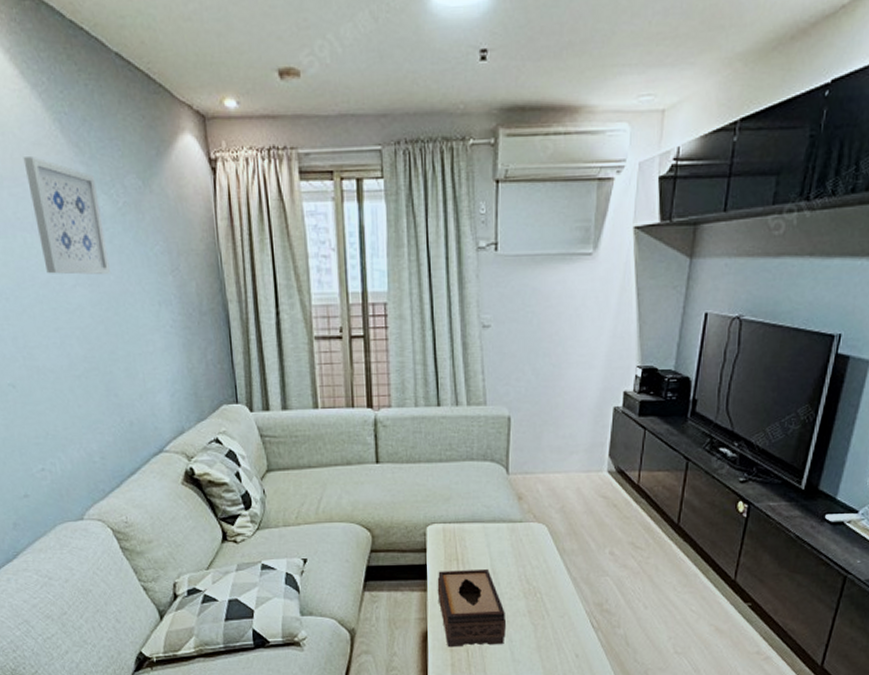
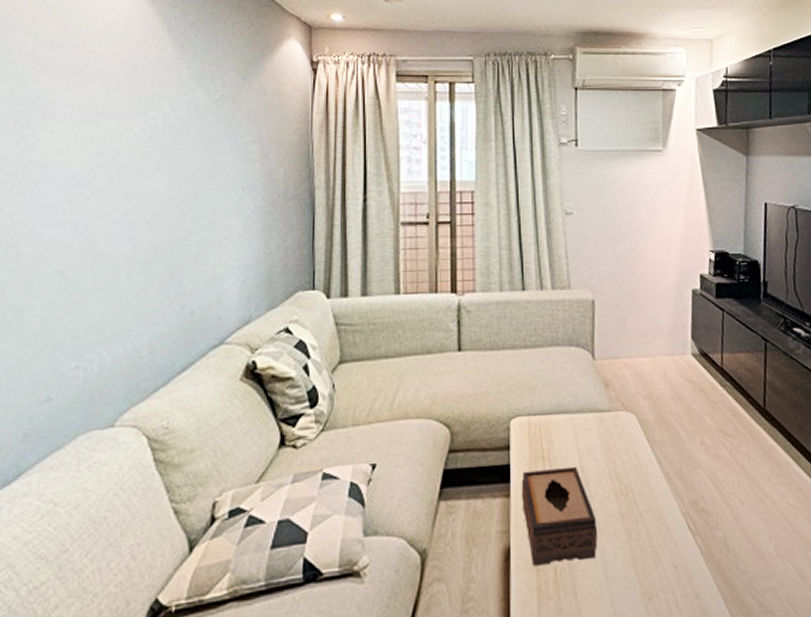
wall art: present [23,157,110,275] -> none [123,53,196,162]

